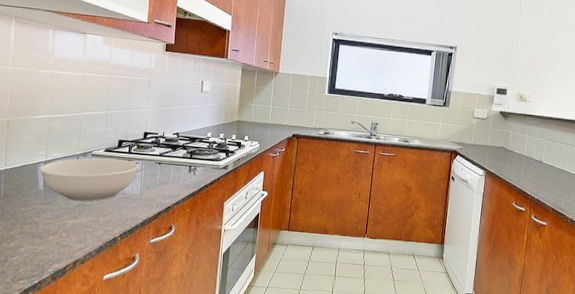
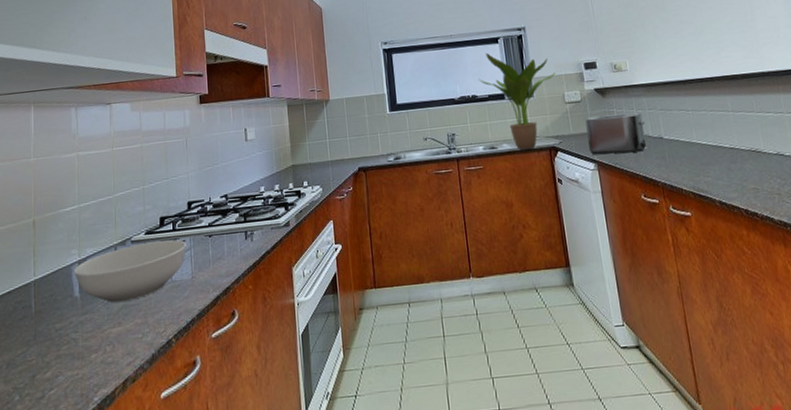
potted plant: none [407,62,472,149] -> present [478,53,556,150]
toaster: none [482,133,532,169] -> present [585,112,647,154]

